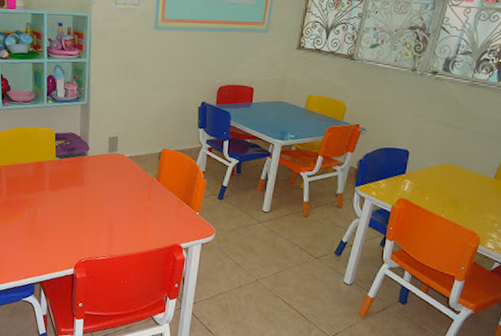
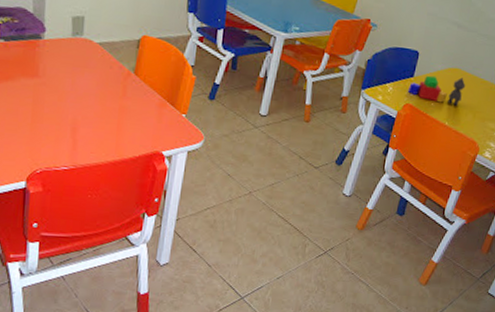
toy blocks: none [401,171,460,199] -> present [408,75,466,106]

